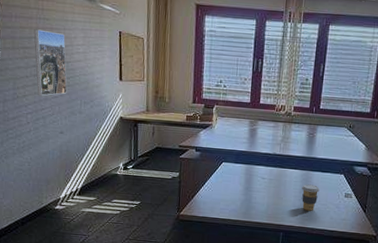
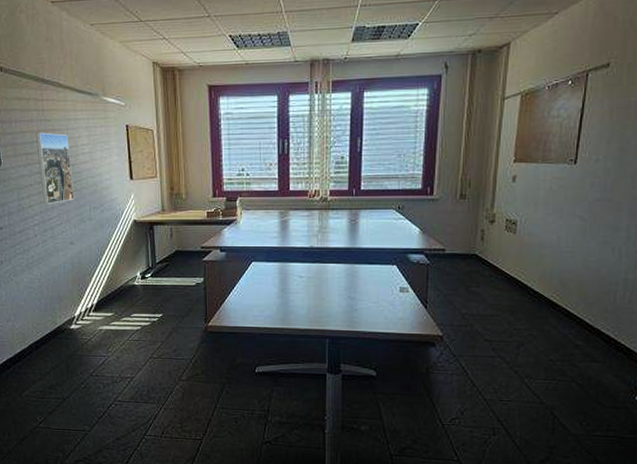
coffee cup: present [302,184,320,211] -> none [347,280,369,311]

